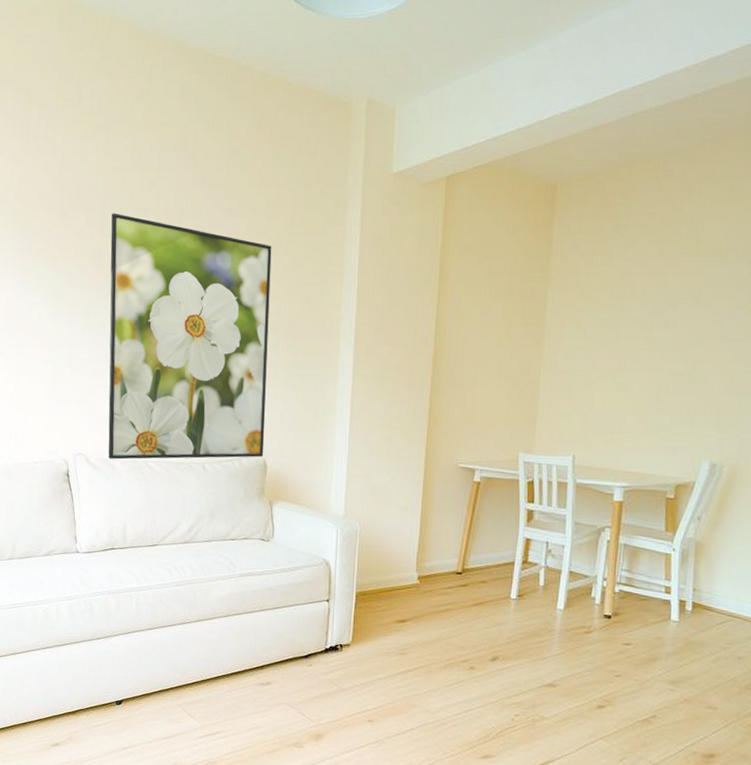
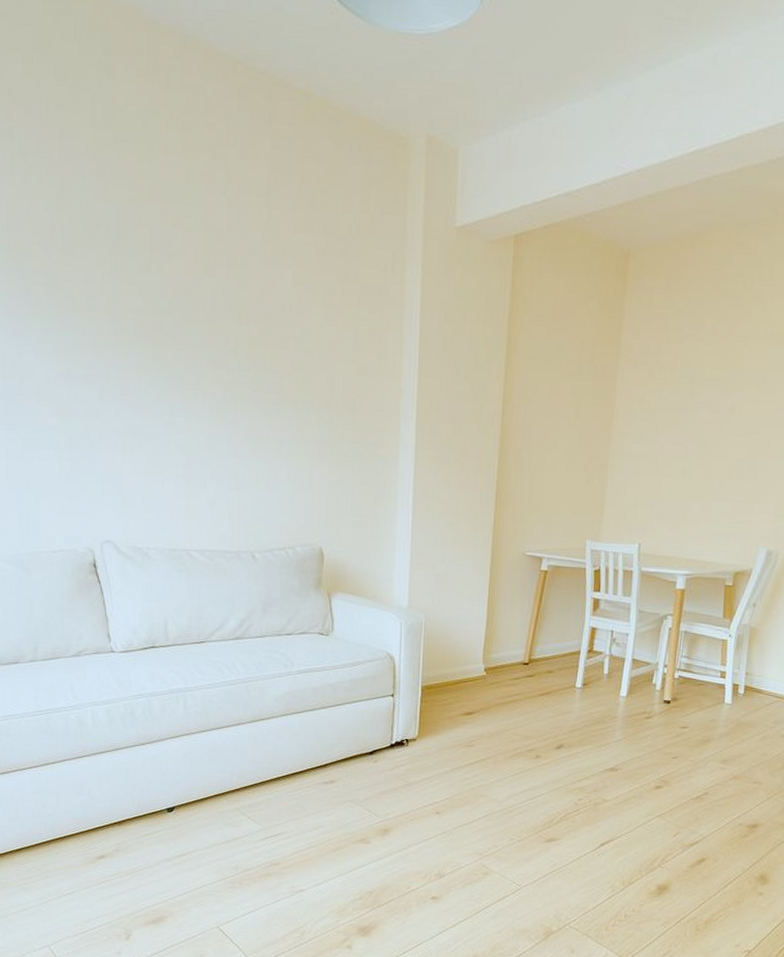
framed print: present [108,213,272,460] -> none [128,255,322,548]

